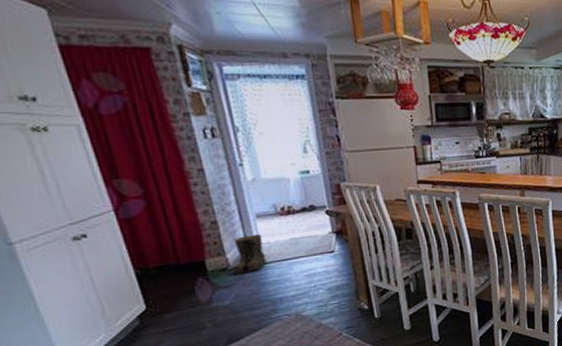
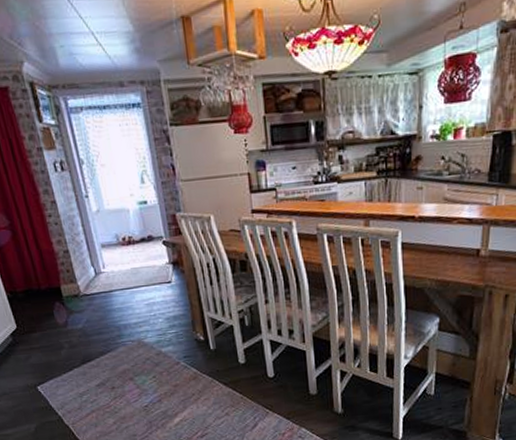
boots: present [232,234,266,275] -> none [83,264,111,301]

